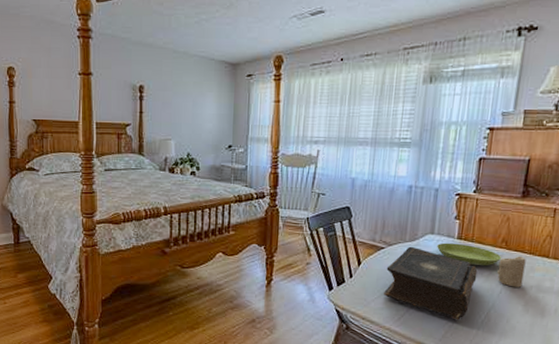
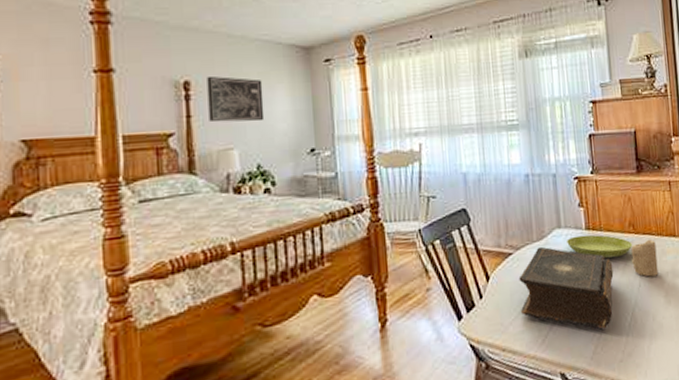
wall art: none [155,83,197,121] -> present [207,76,265,123]

